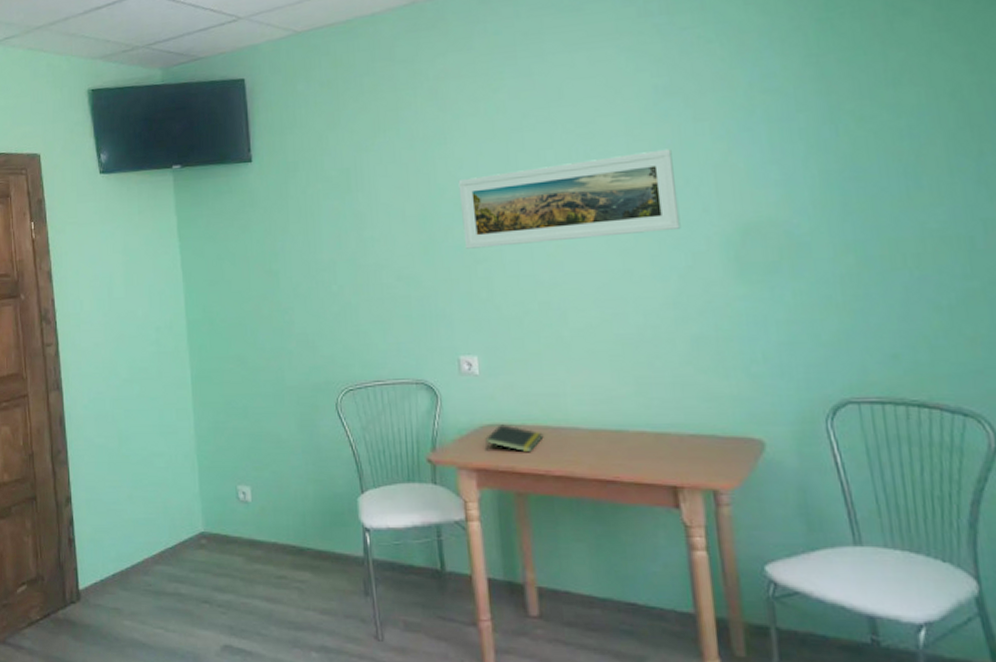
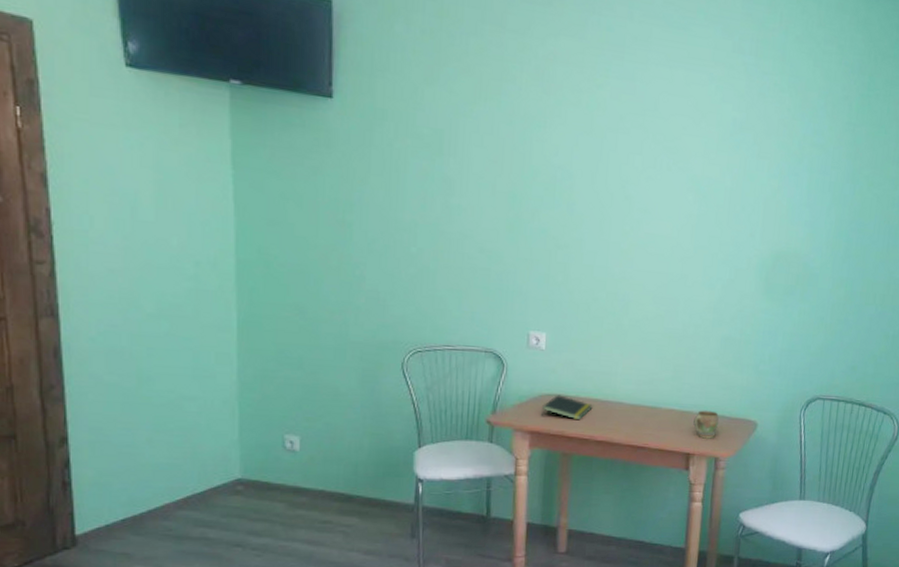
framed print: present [458,148,681,249] -> none [549,165,736,248]
mug: none [674,430,709,467] -> present [693,410,719,439]

